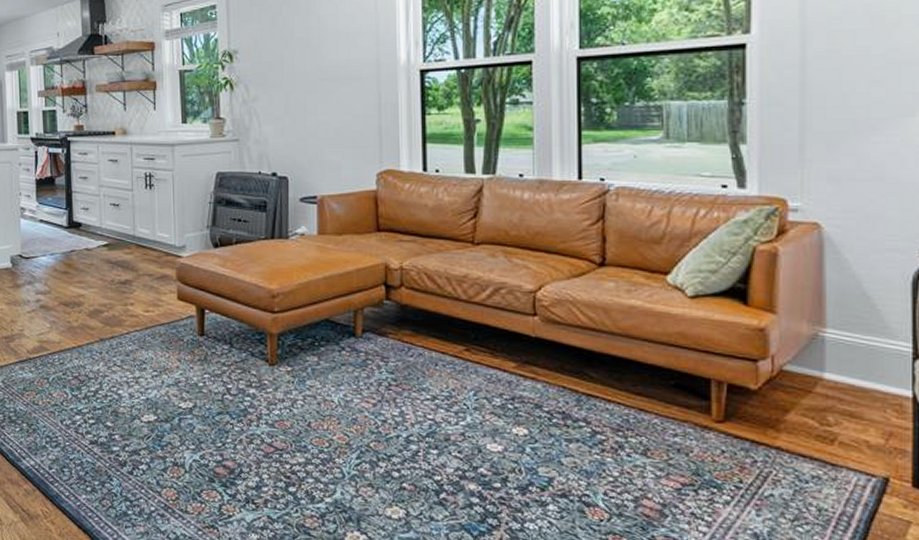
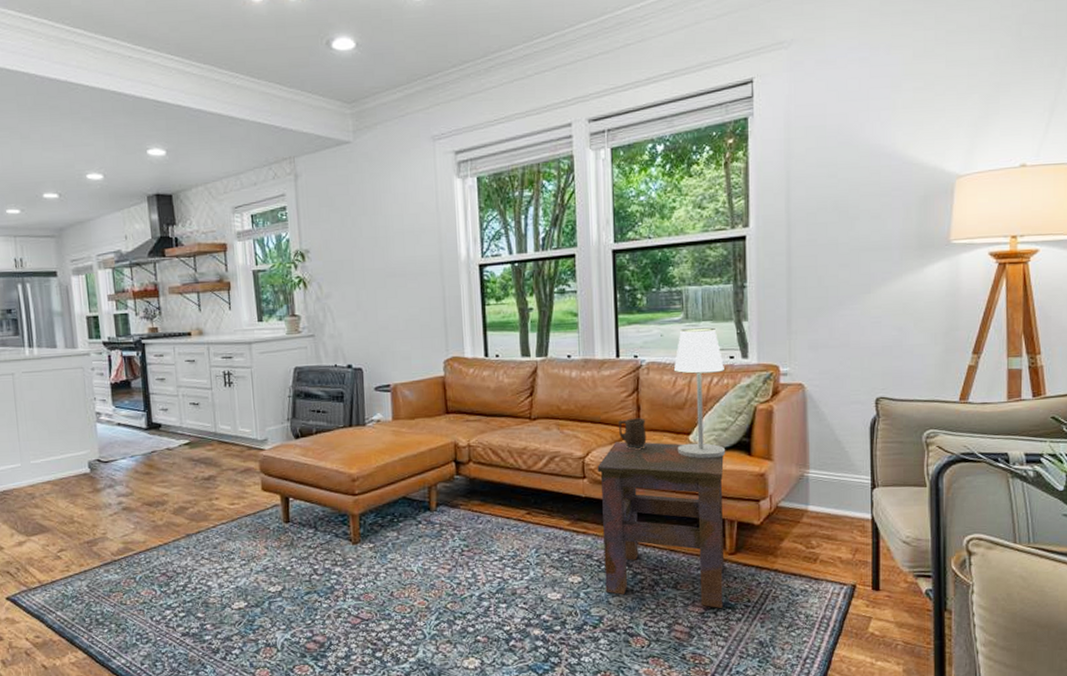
side table: none [551,276,711,486] -> present [597,441,724,608]
mug: none [579,250,613,288] -> present [619,418,647,450]
table lamp: none [649,150,714,305] -> present [673,327,726,459]

